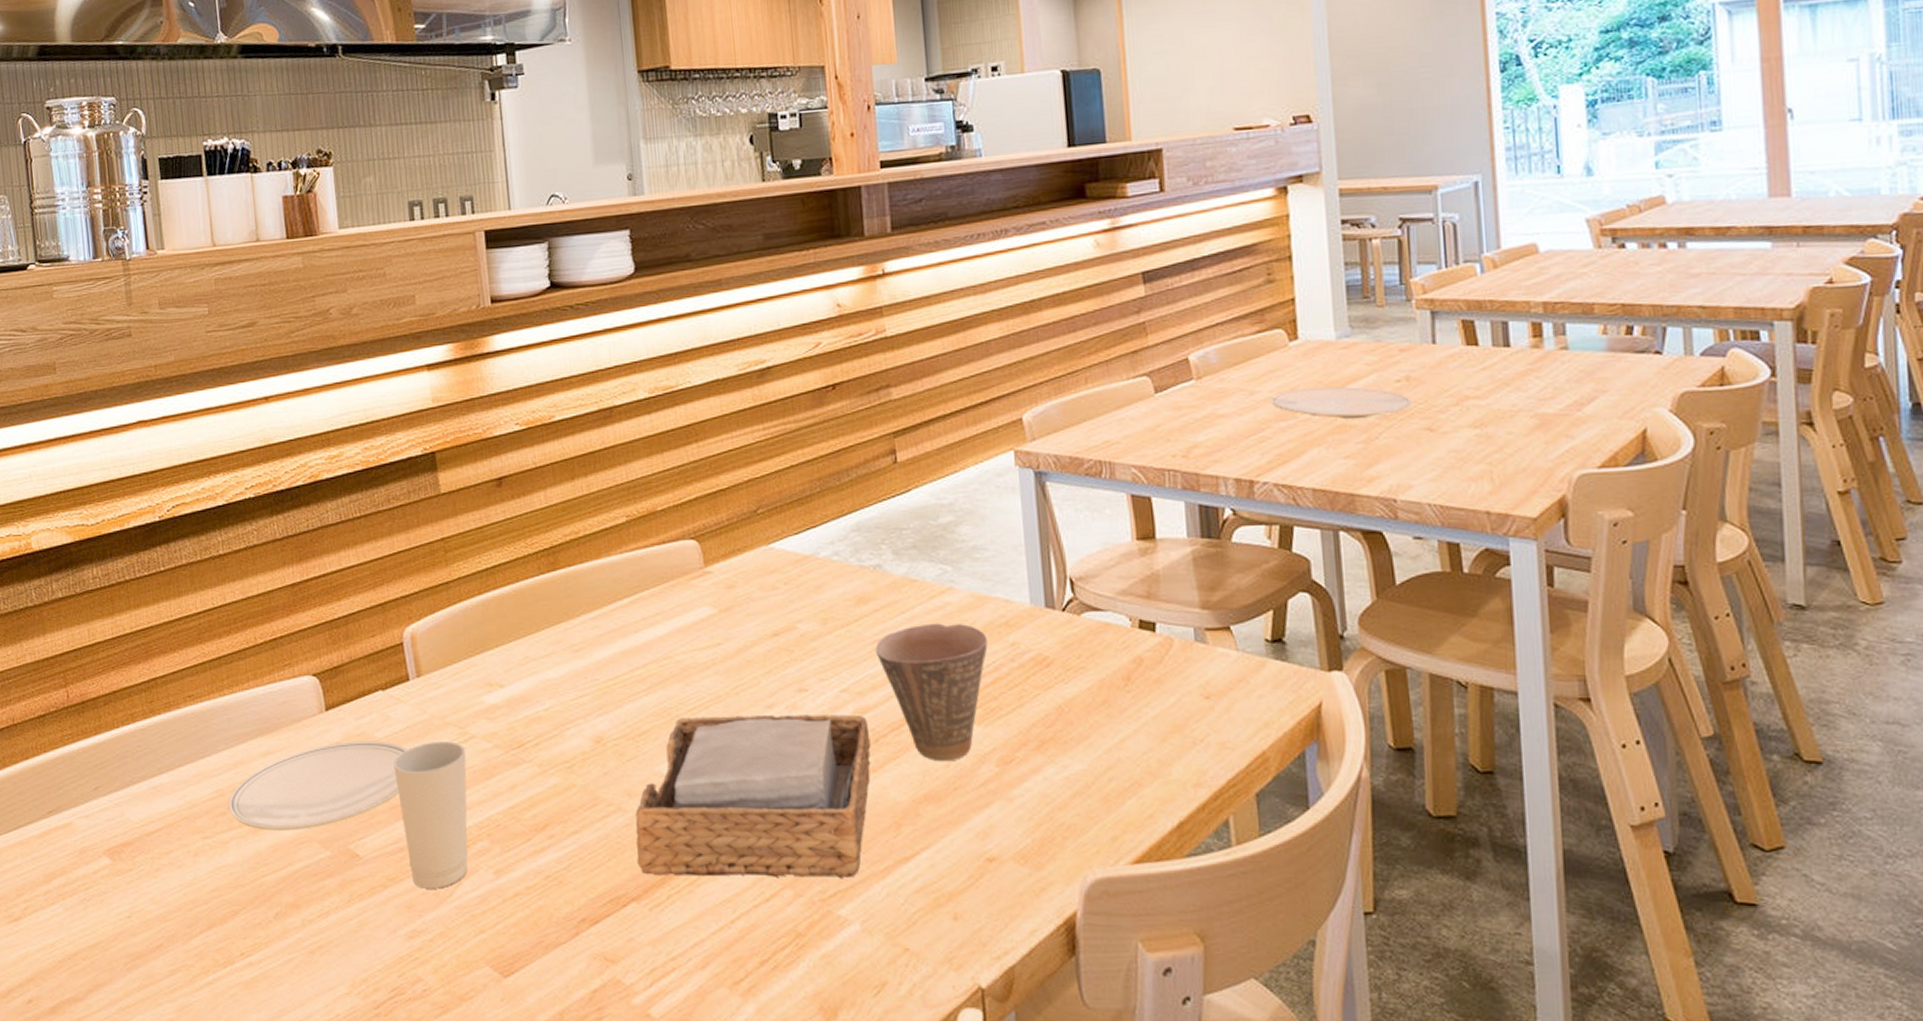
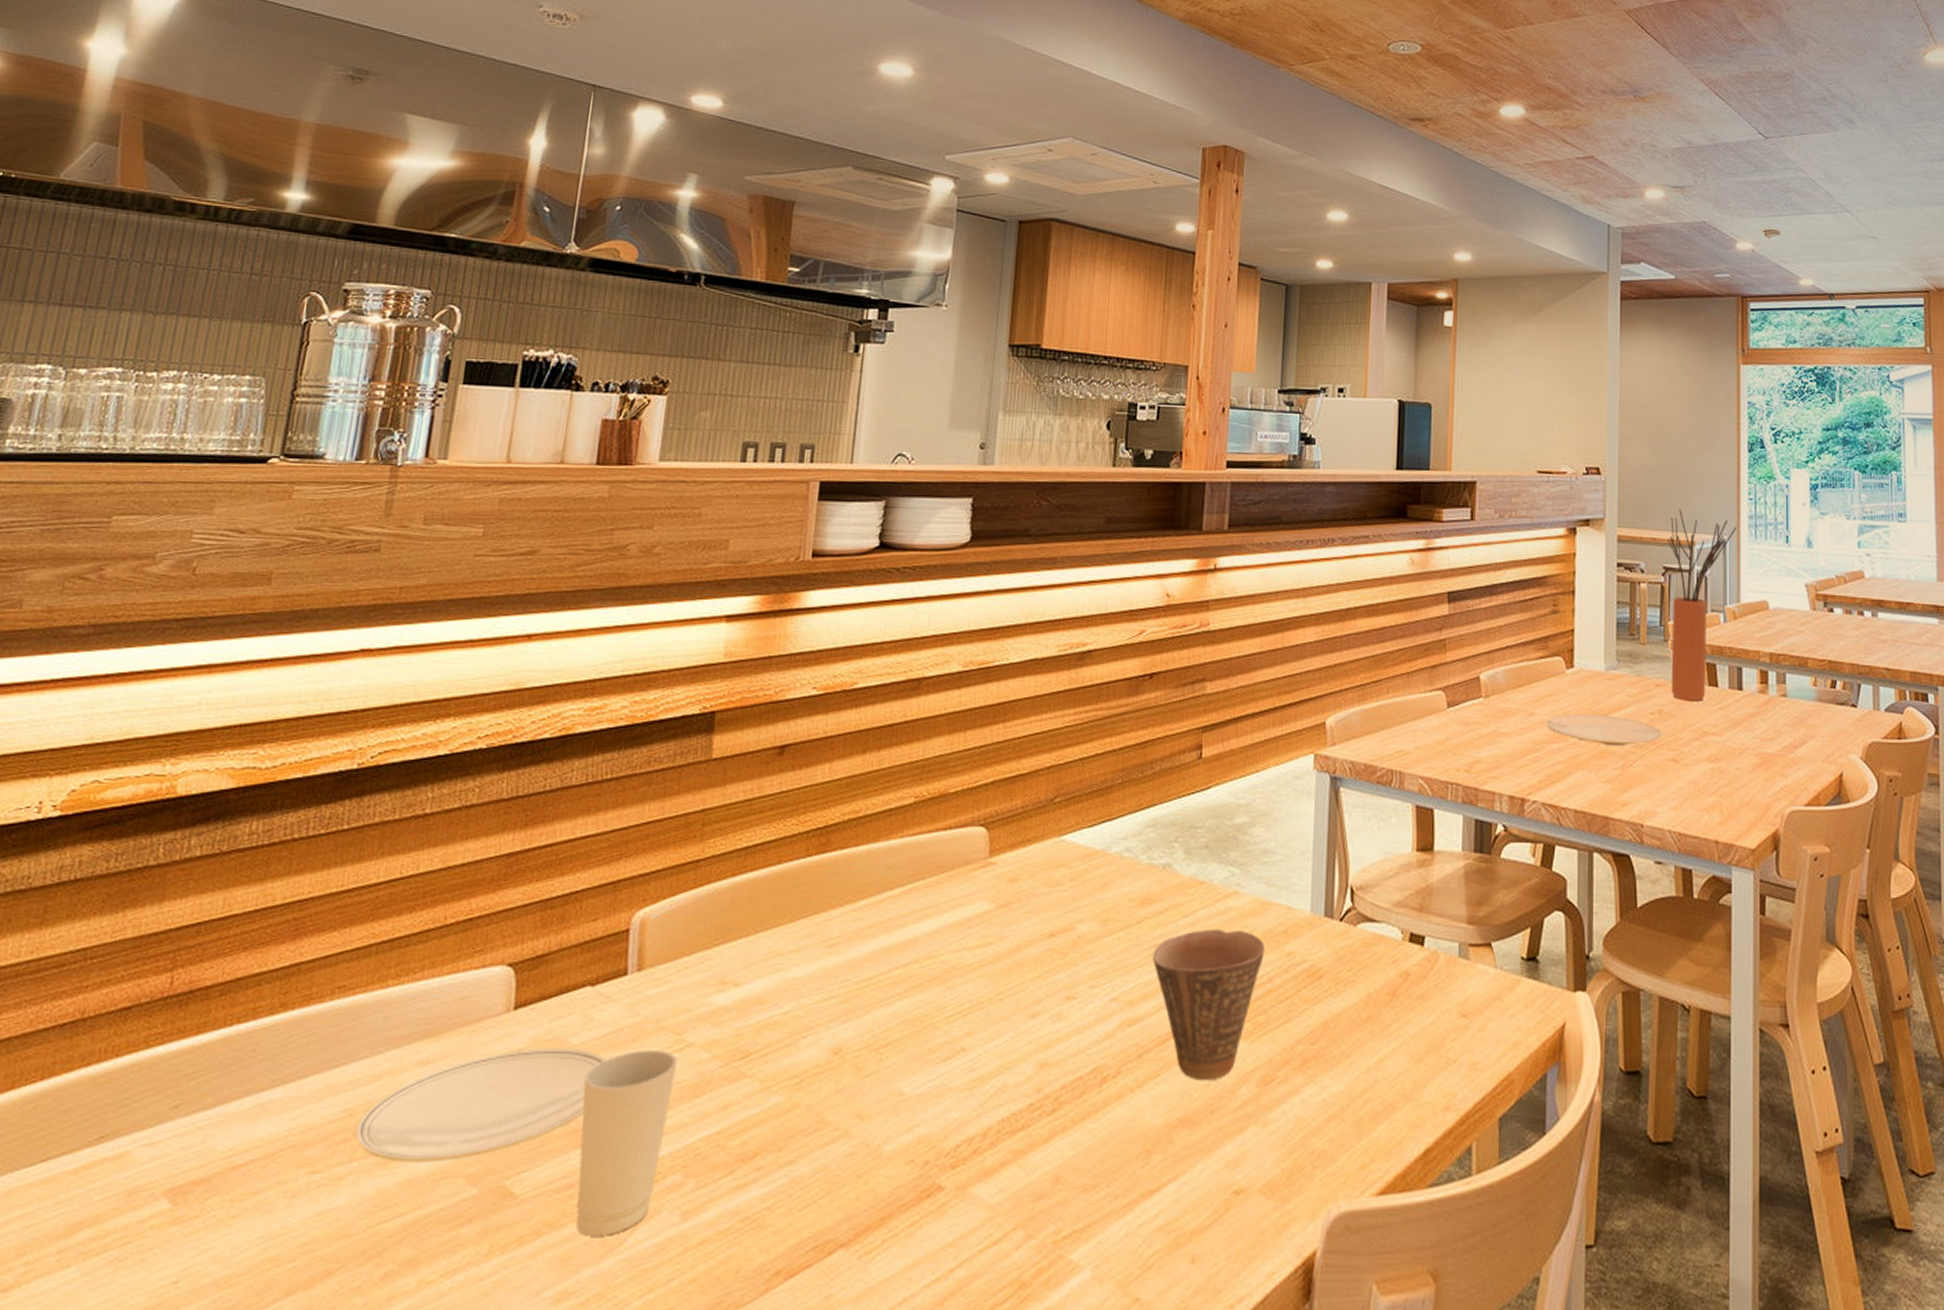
napkin holder: present [635,714,871,878] -> none [854,1025,1134,1216]
vase: none [1402,151,1491,364] -> present [1667,510,1737,701]

